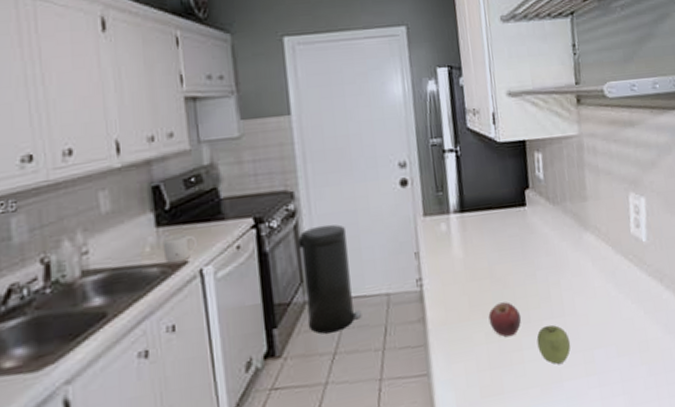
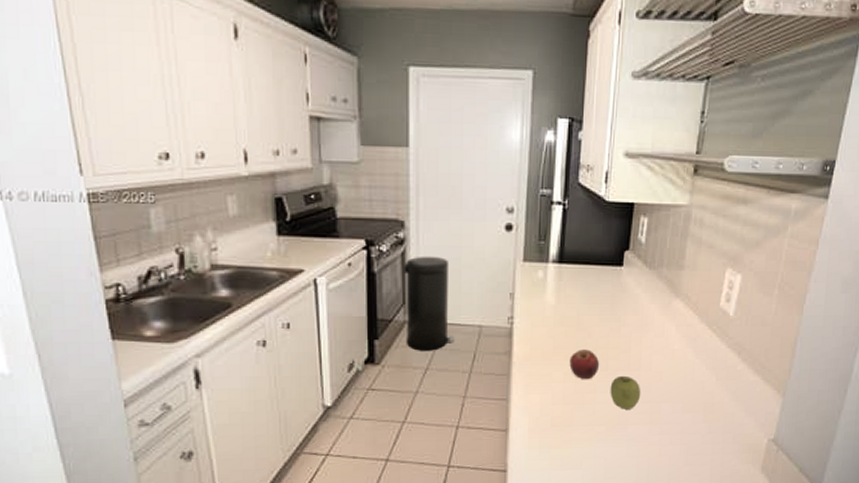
mug: present [162,234,197,264] -> none [282,245,313,270]

